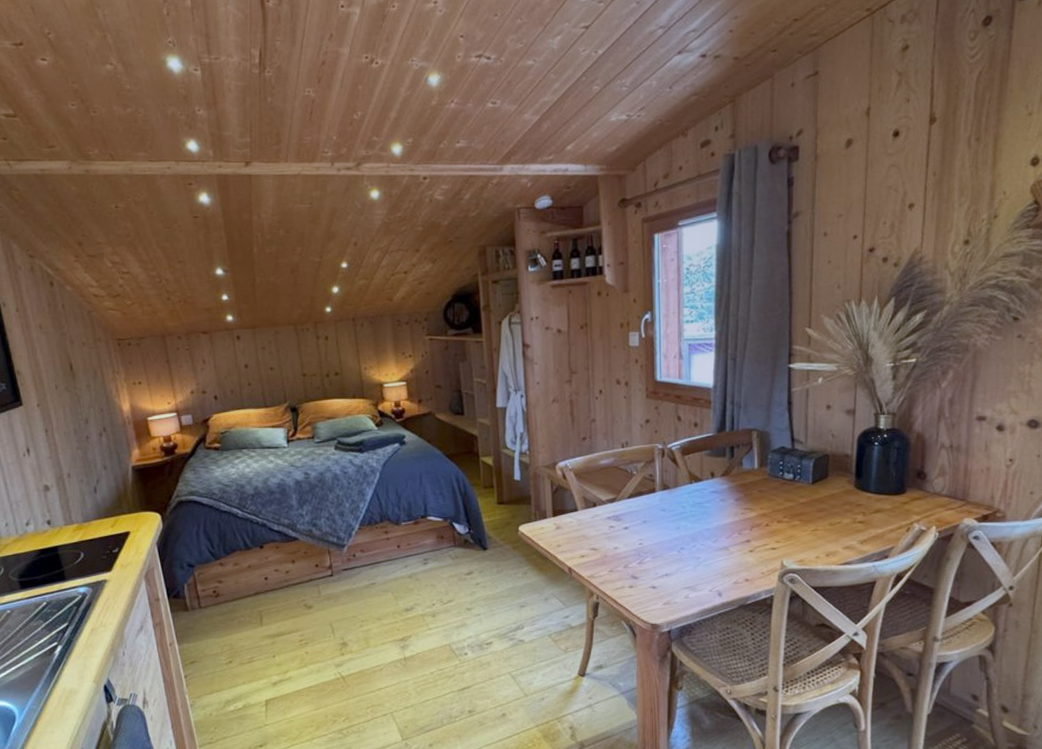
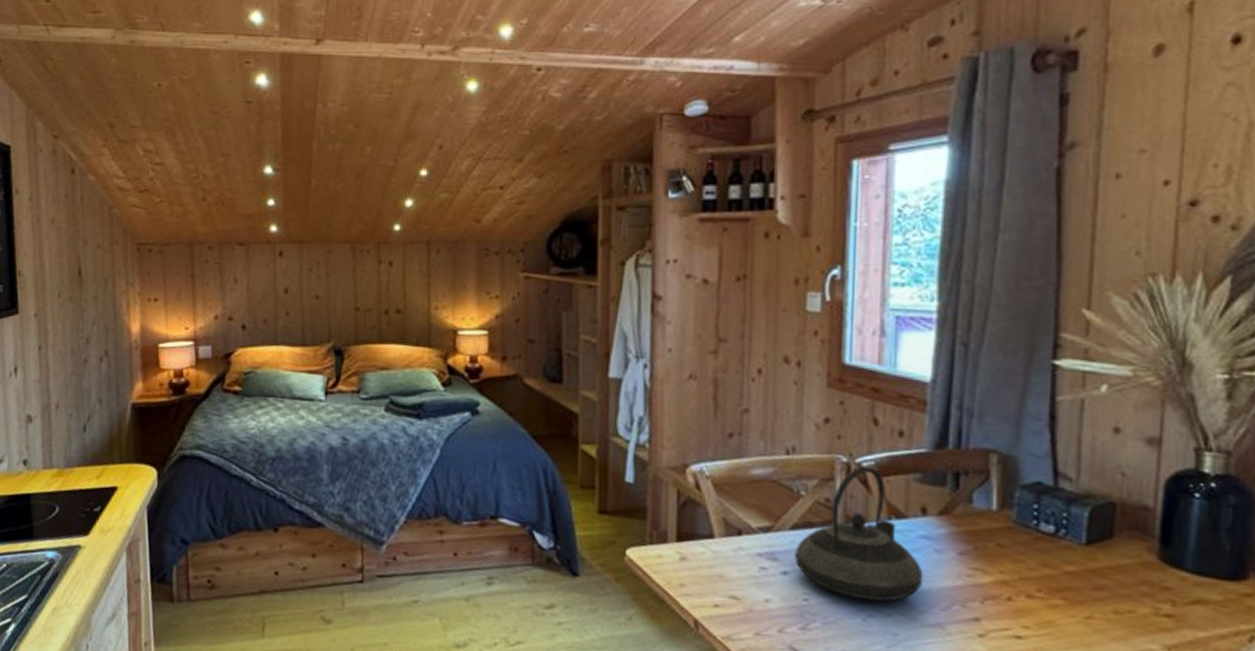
teapot: none [632,449,714,539] -> present [794,465,924,602]

